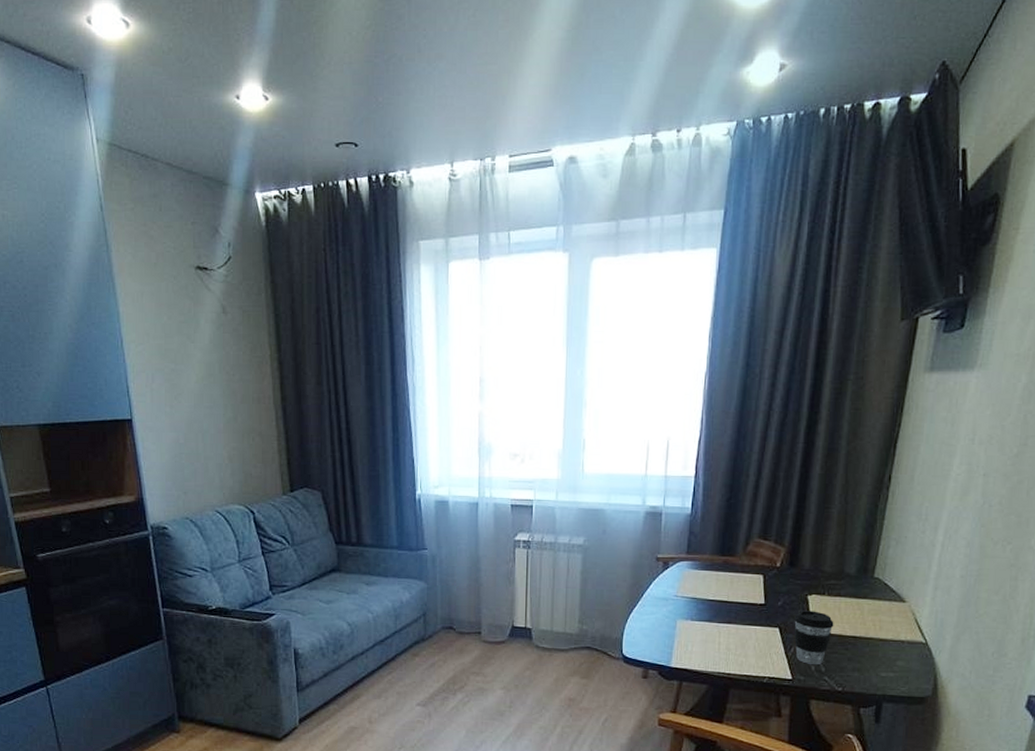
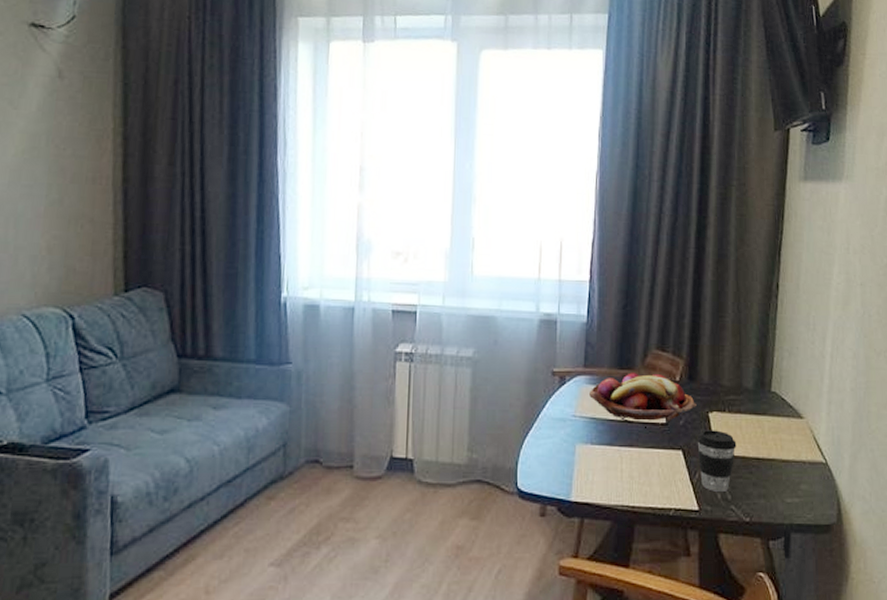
fruit basket: none [691,559,796,604] -> present [589,372,697,424]

